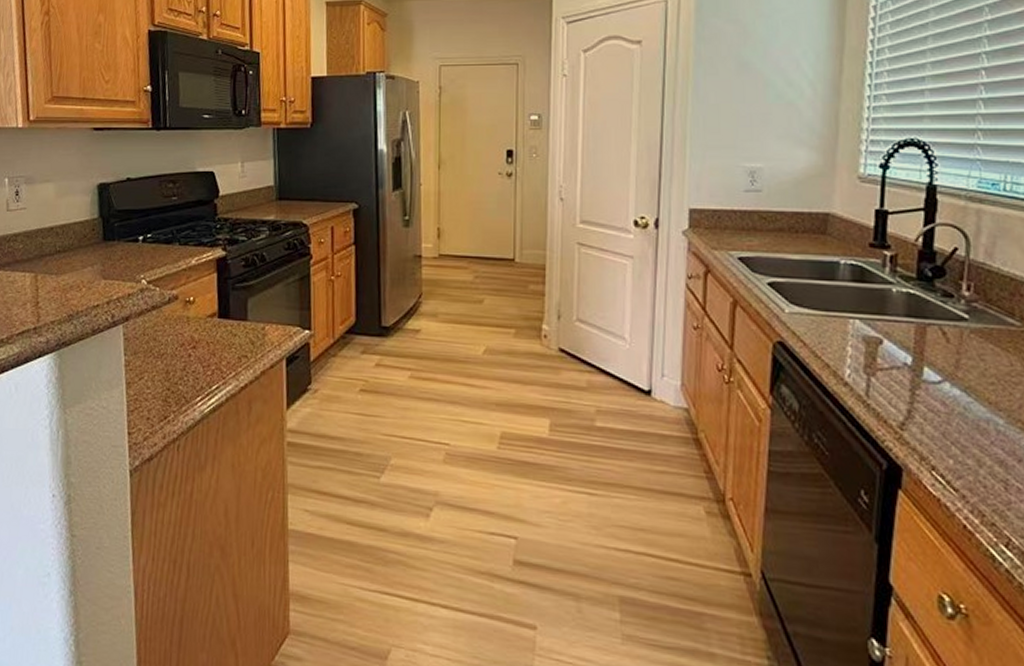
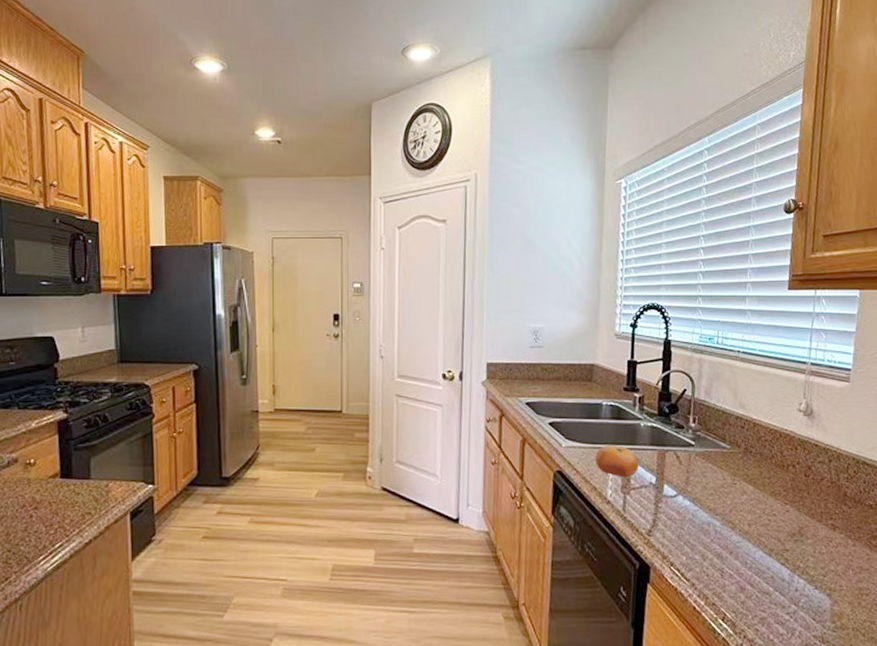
fruit: none [829,312,889,355] -> present [595,444,639,477]

